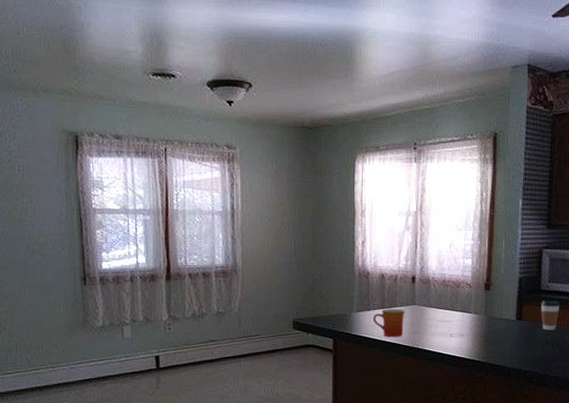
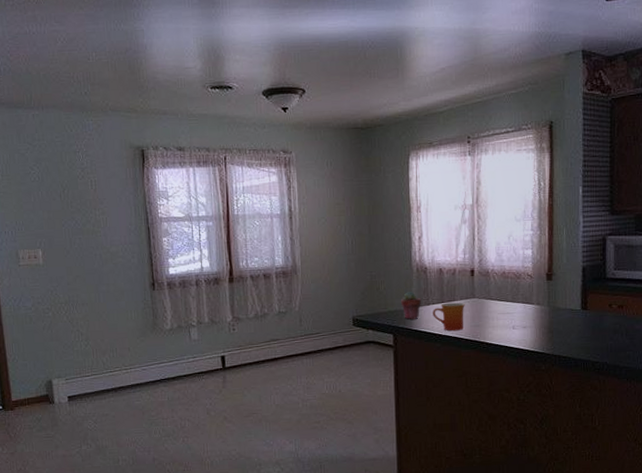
potted succulent: none [341,296,363,324] -> present [400,292,422,320]
coffee cup: present [541,300,560,330] -> none [607,288,628,319]

